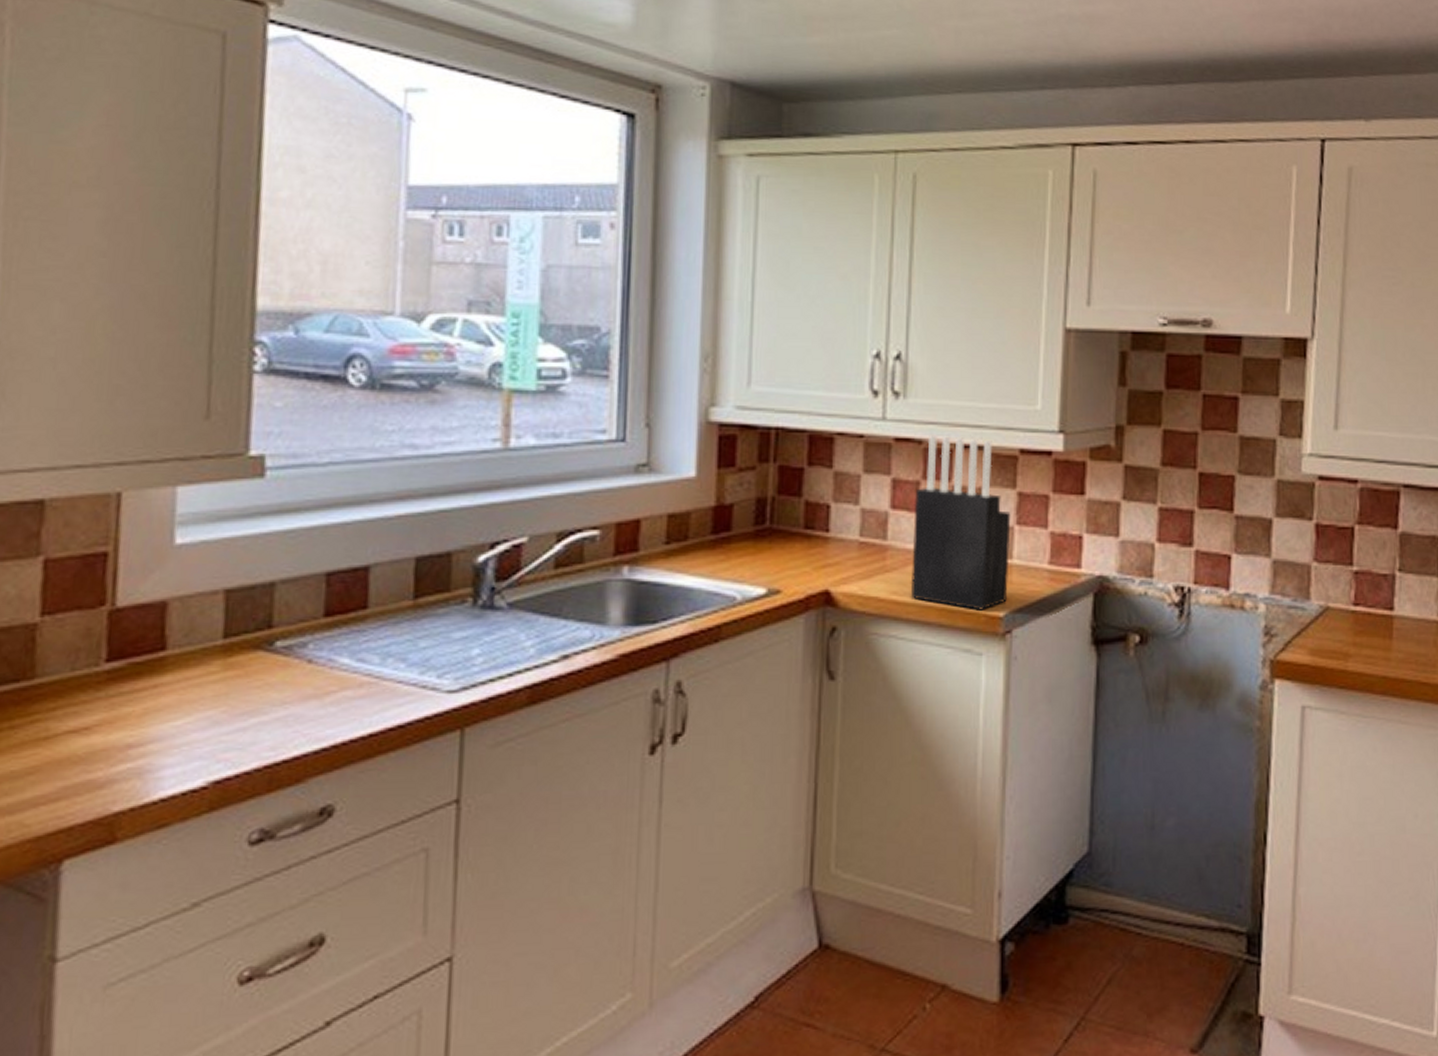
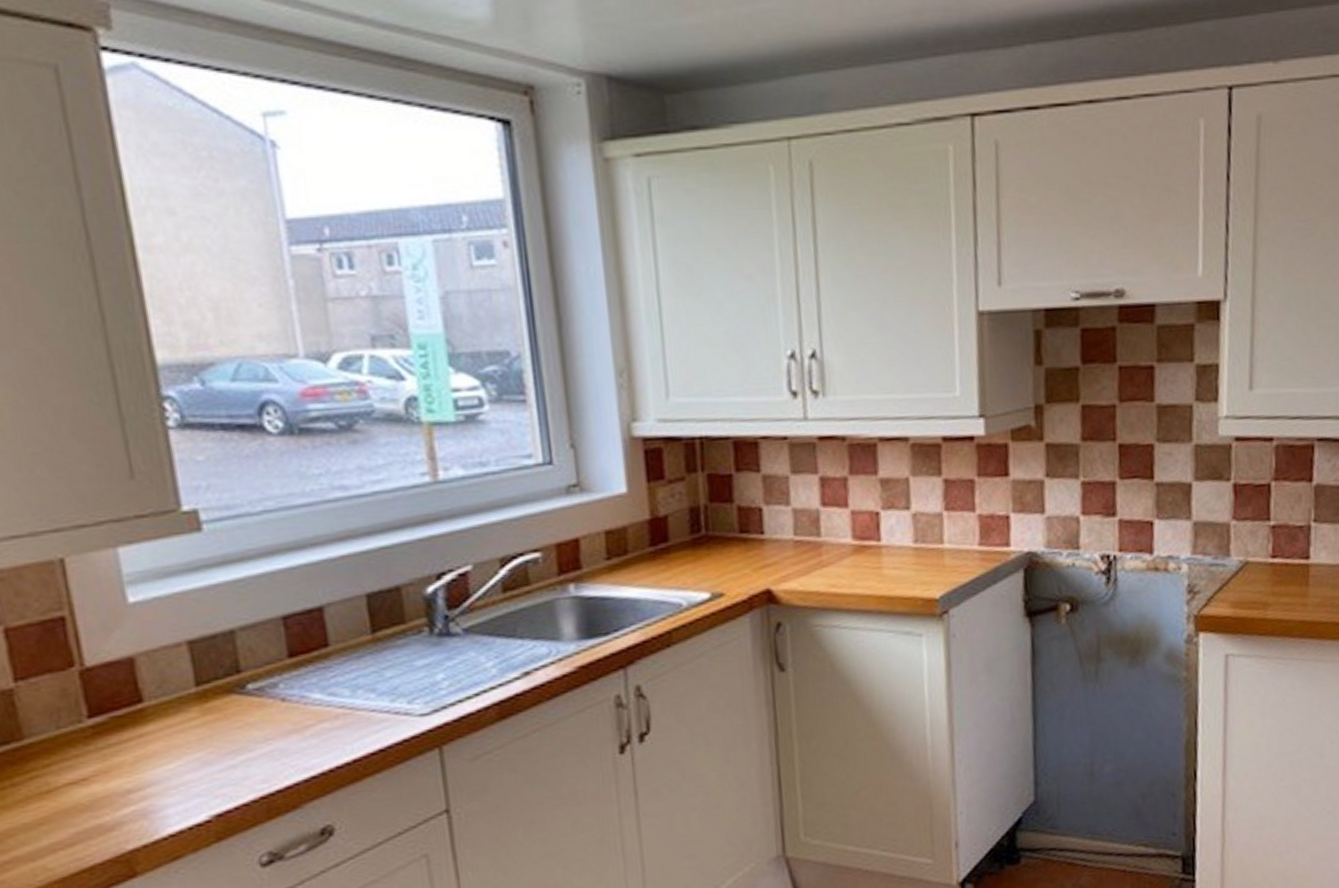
knife block: present [910,434,1011,611] -> none [843,430,942,595]

